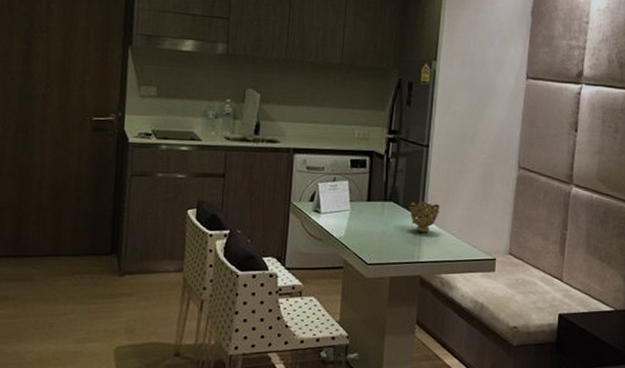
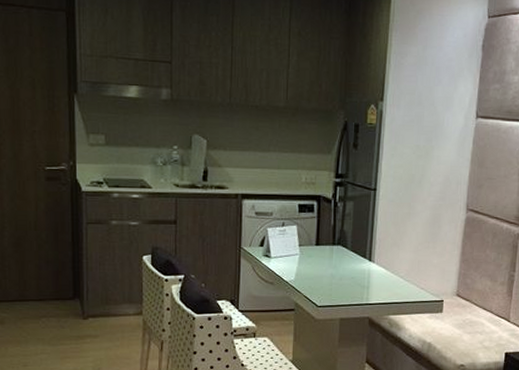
decorative bowl: present [409,201,440,233] -> none [357,245,388,276]

